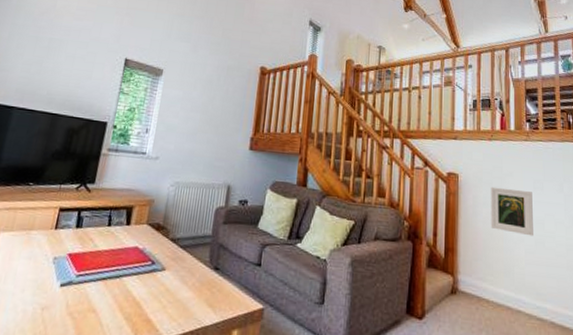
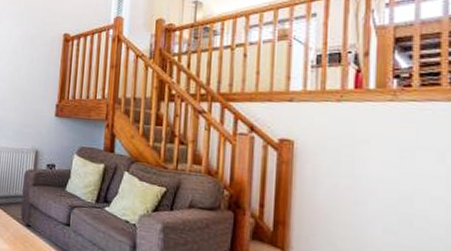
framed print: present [490,186,533,237] -> none [335,155,398,214]

